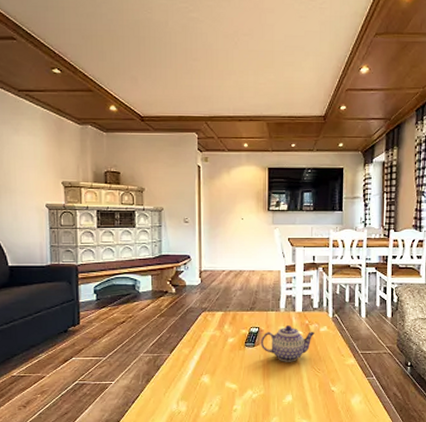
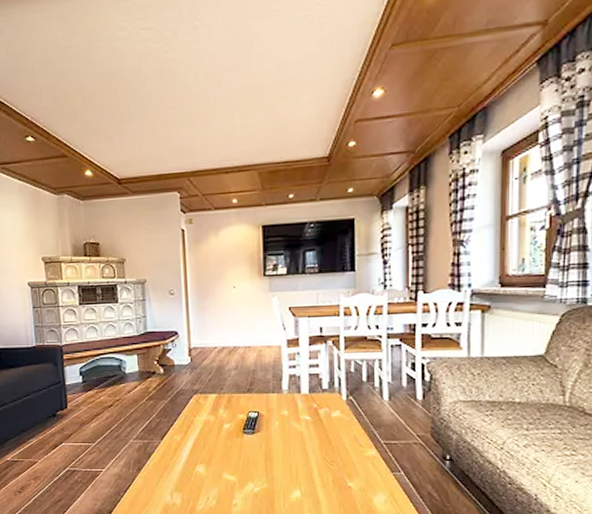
teapot: present [260,325,315,362] -> none [261,409,325,452]

